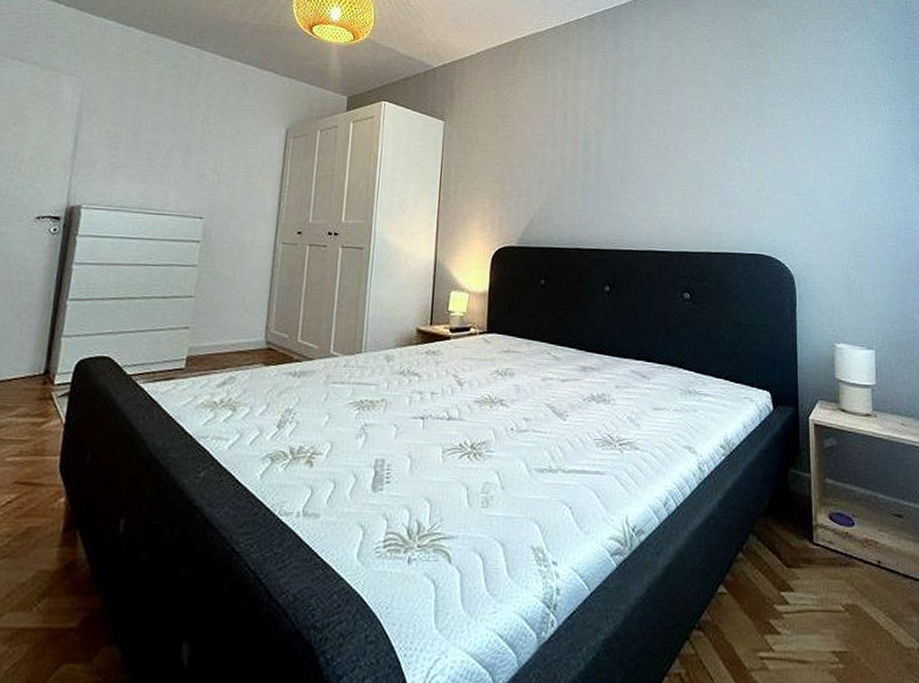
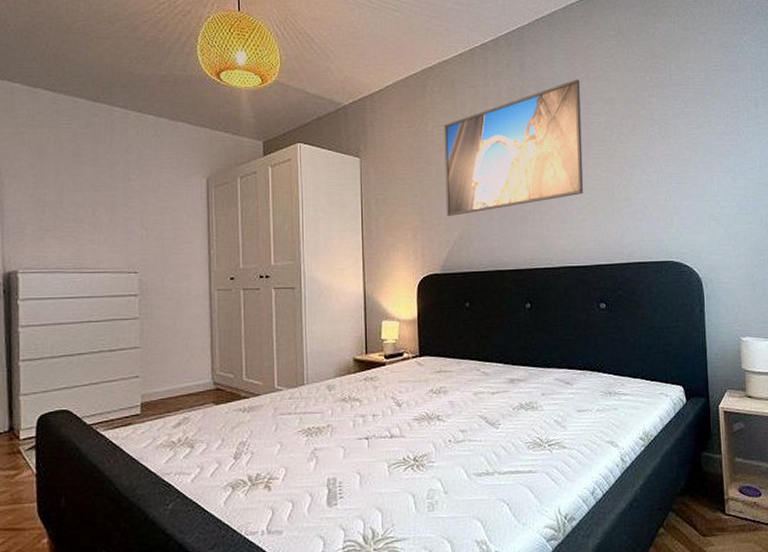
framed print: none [528,61,675,189] -> present [444,79,584,217]

